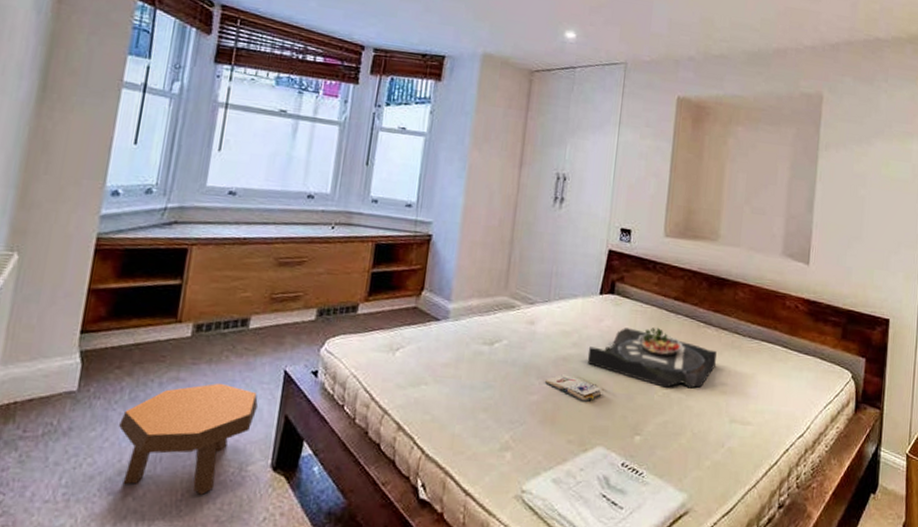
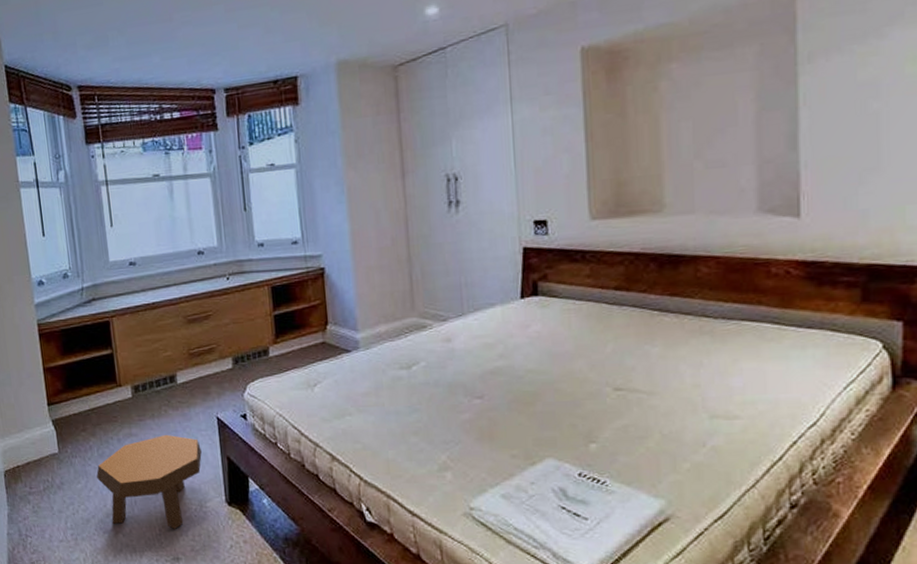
paperback book: present [545,374,602,402] -> none [475,389,542,414]
serving tray: present [587,327,717,389] -> none [517,323,683,389]

